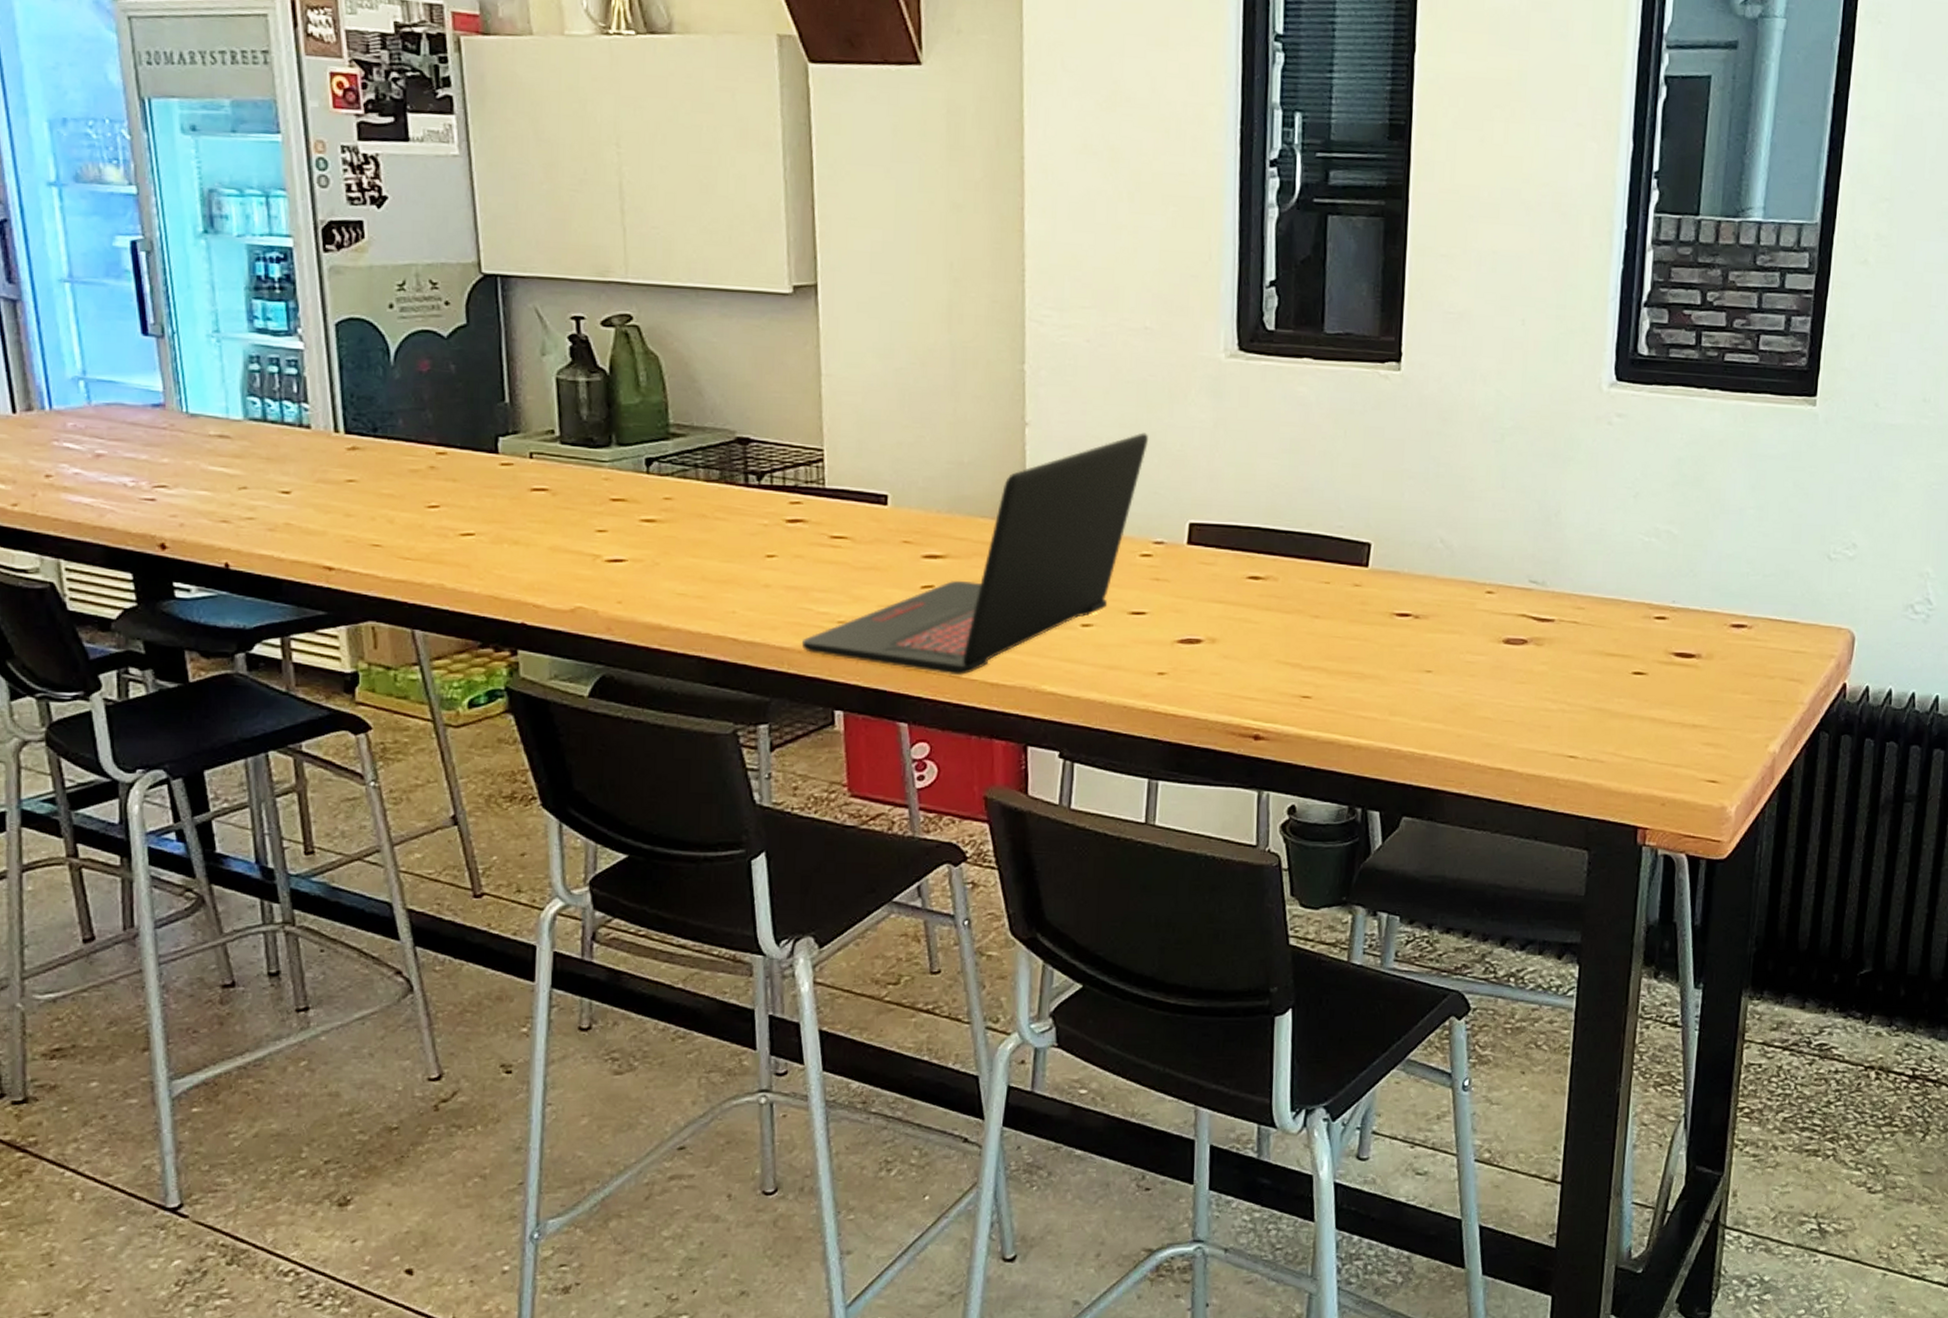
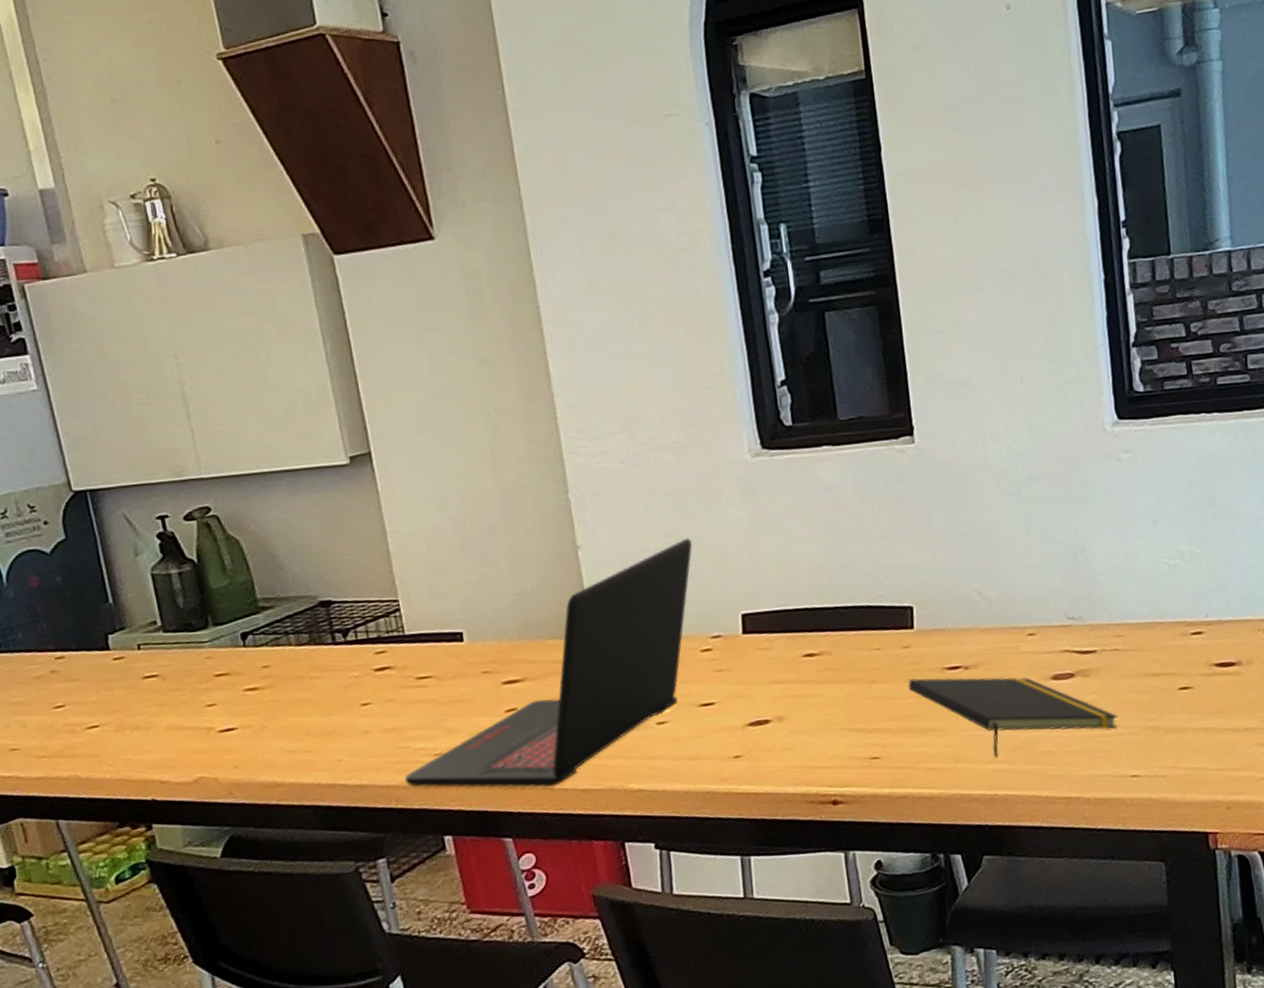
notepad: none [1352,620,1565,716] -> present [908,677,1118,757]

